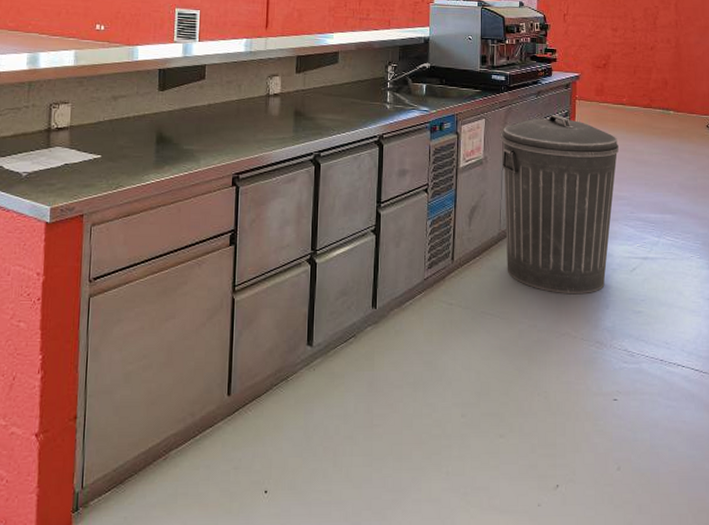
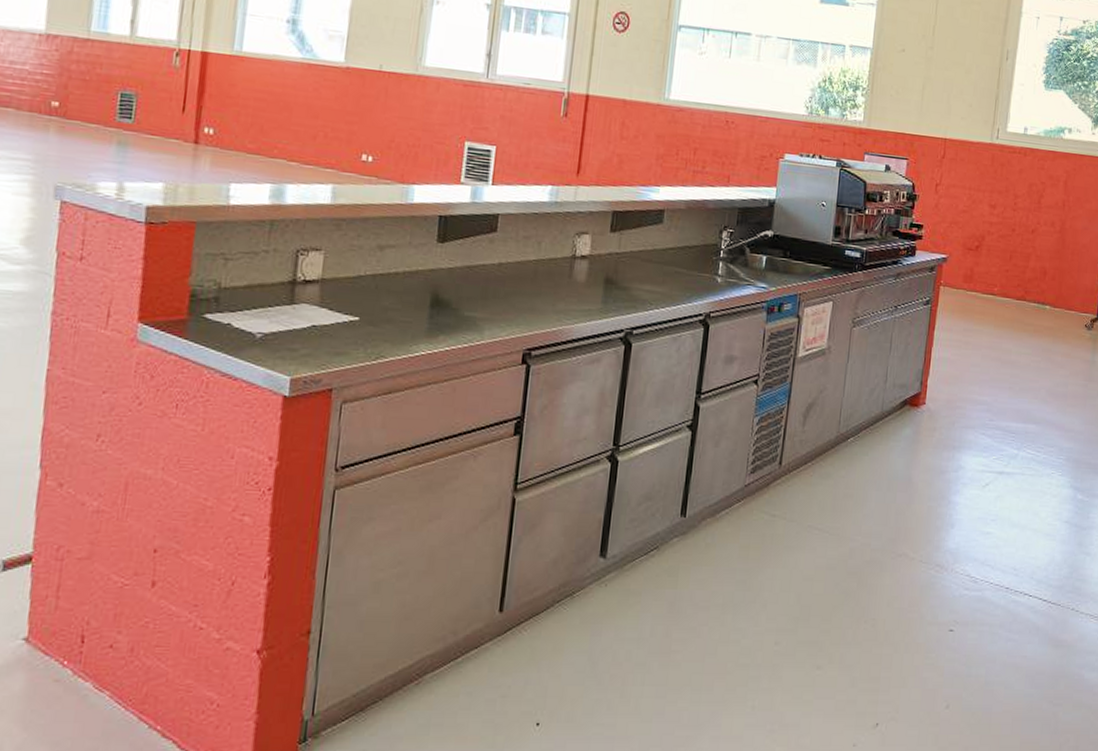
trash can: present [501,115,619,295] -> none [842,302,984,511]

